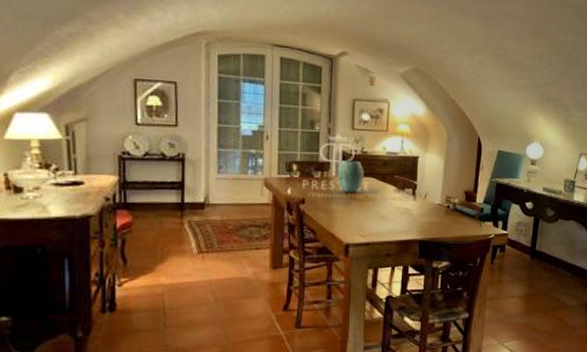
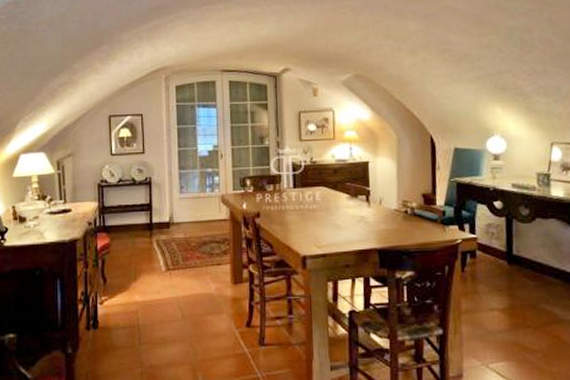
vase: present [338,160,364,193] -> none [289,171,315,204]

